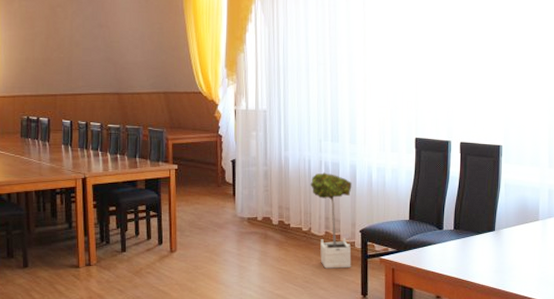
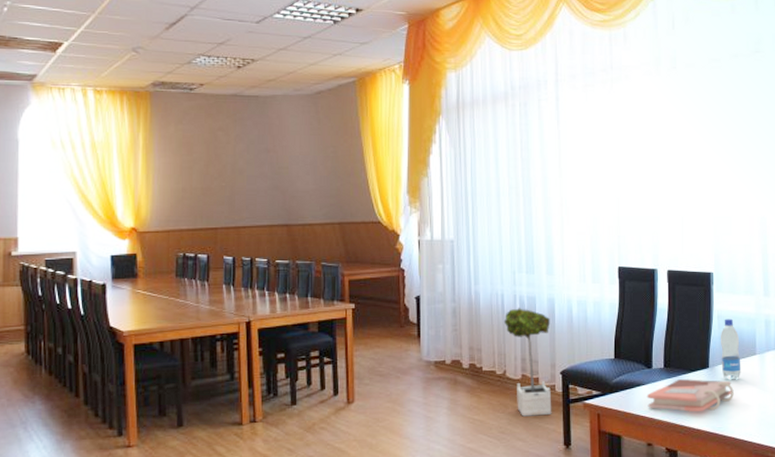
notebook: none [437,240,517,270] -> present [646,379,734,413]
bottle: none [506,187,525,243] -> present [720,318,741,380]

